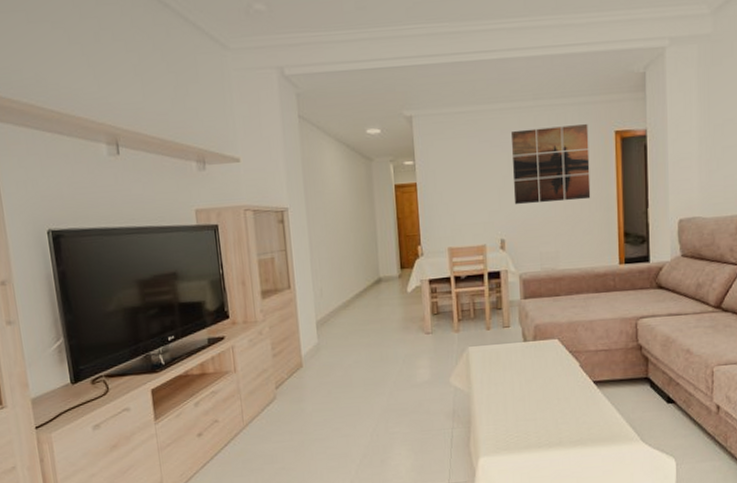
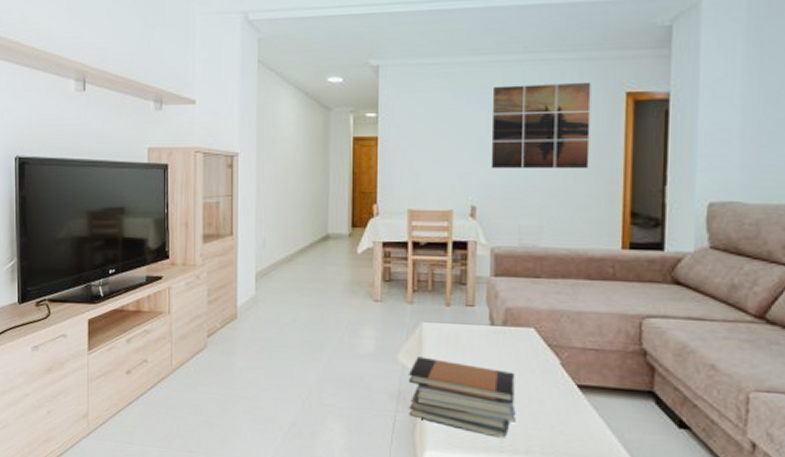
book stack: none [460,377,549,436] -> present [408,356,516,439]

